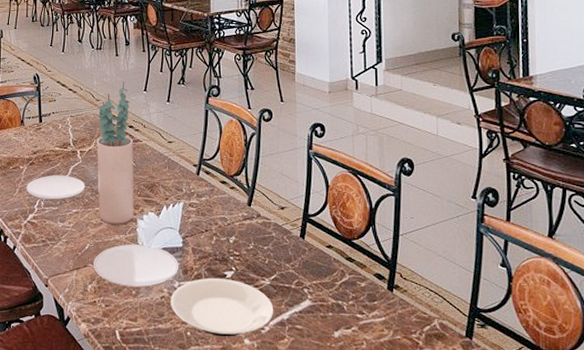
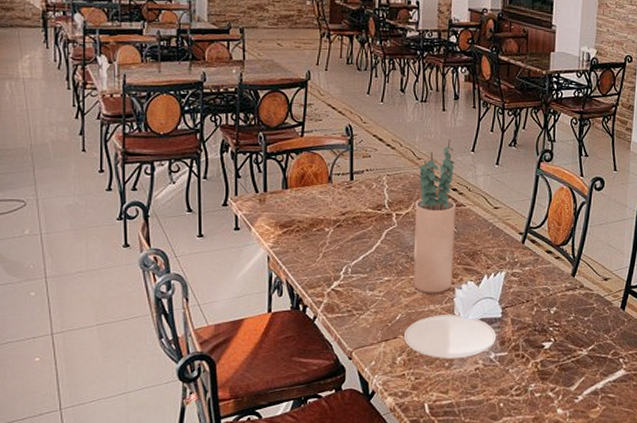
plate: present [26,175,86,200] -> none [331,239,400,267]
plate: present [171,278,274,337] -> none [485,349,589,407]

